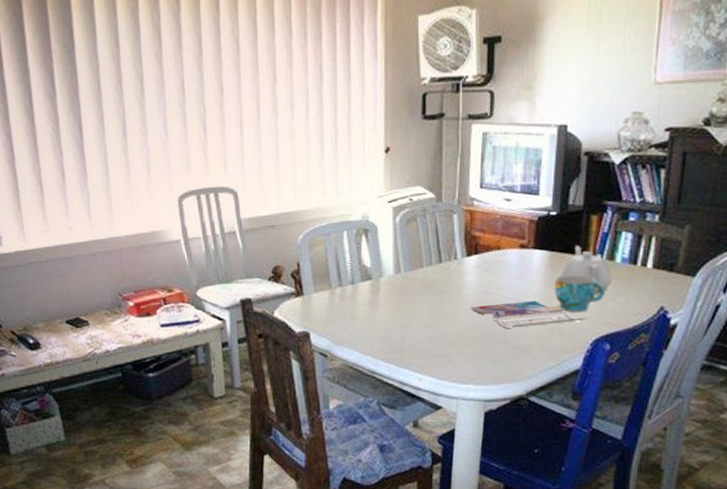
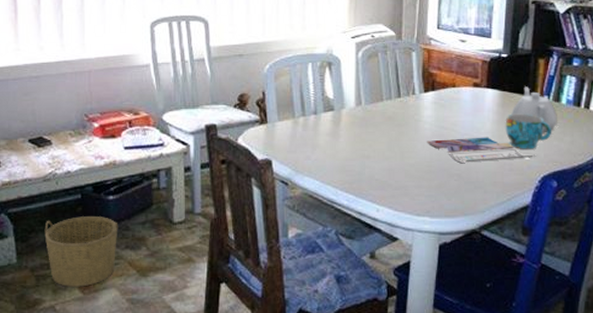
basket: none [88,394,160,462] -> present [44,216,119,287]

